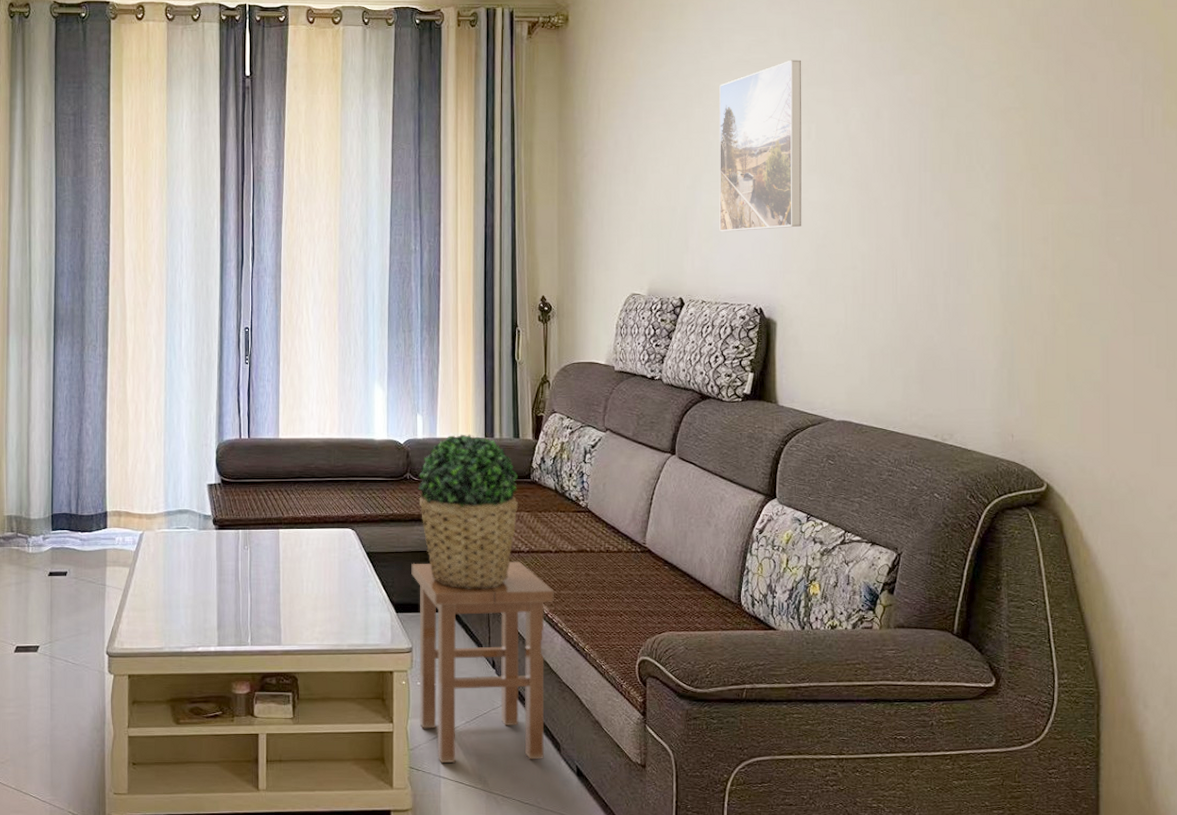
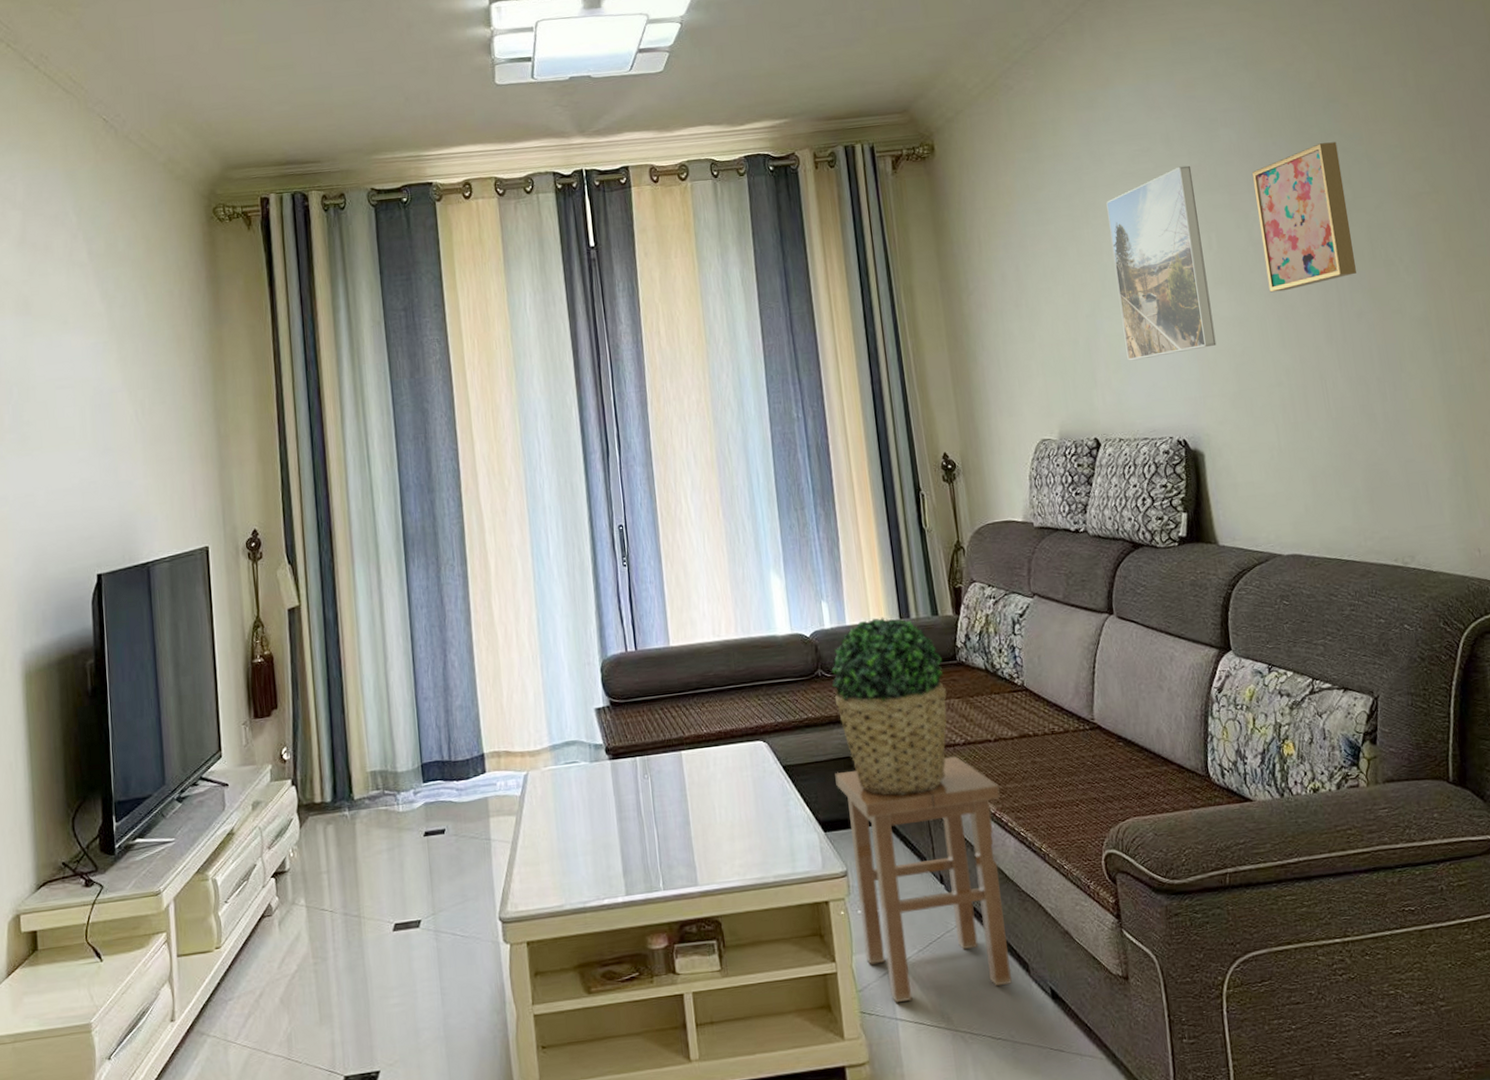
wall art: none [857,52,940,184] -> present [1252,142,1356,293]

